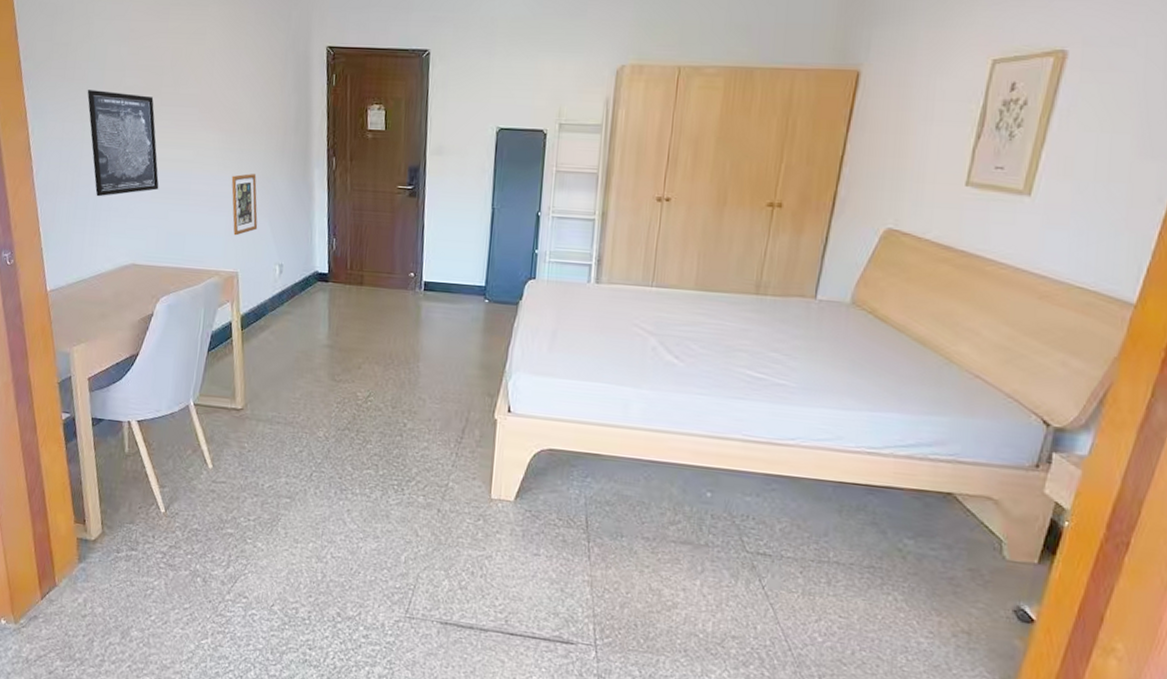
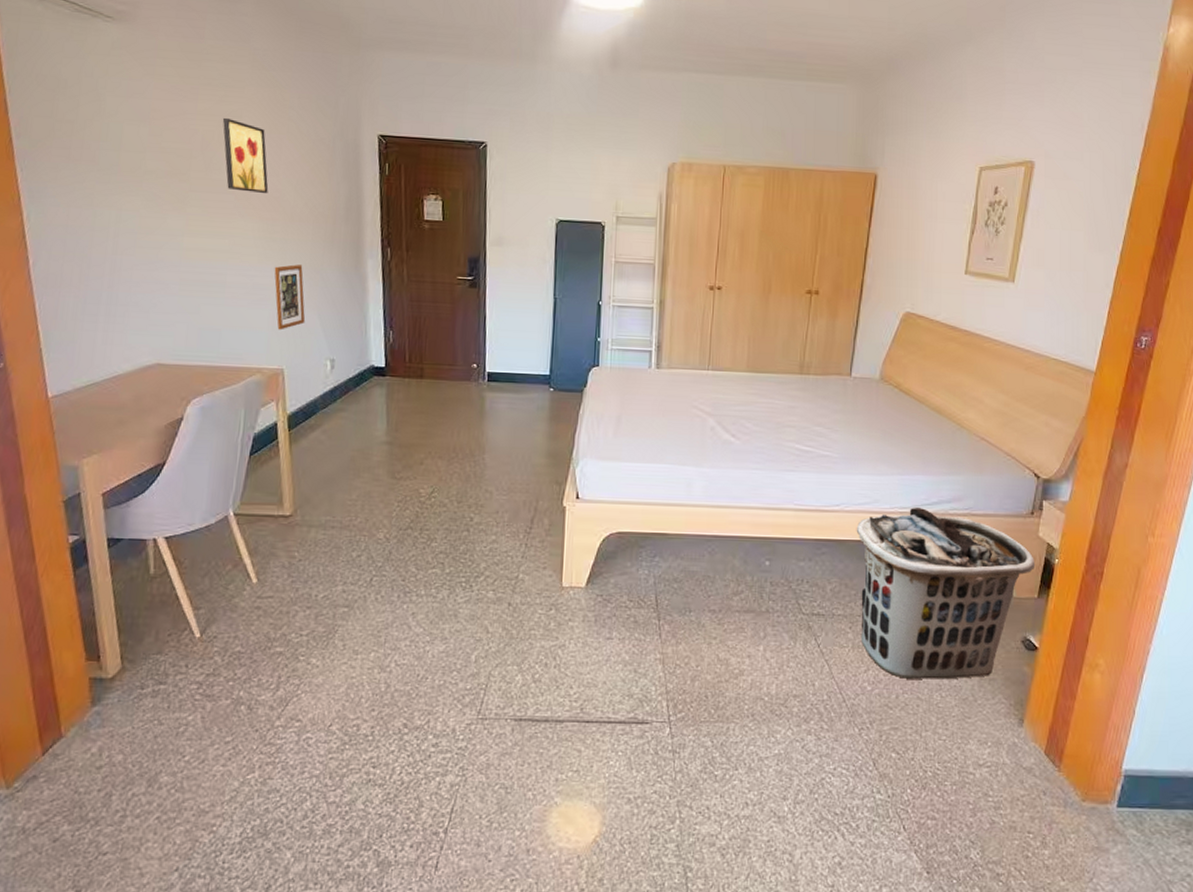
wall art: present [87,90,159,197] -> none [98,172,189,290]
wall art: none [189,35,228,106] -> present [222,117,269,193]
clothes hamper: none [812,448,1038,645] -> present [856,508,1036,680]

